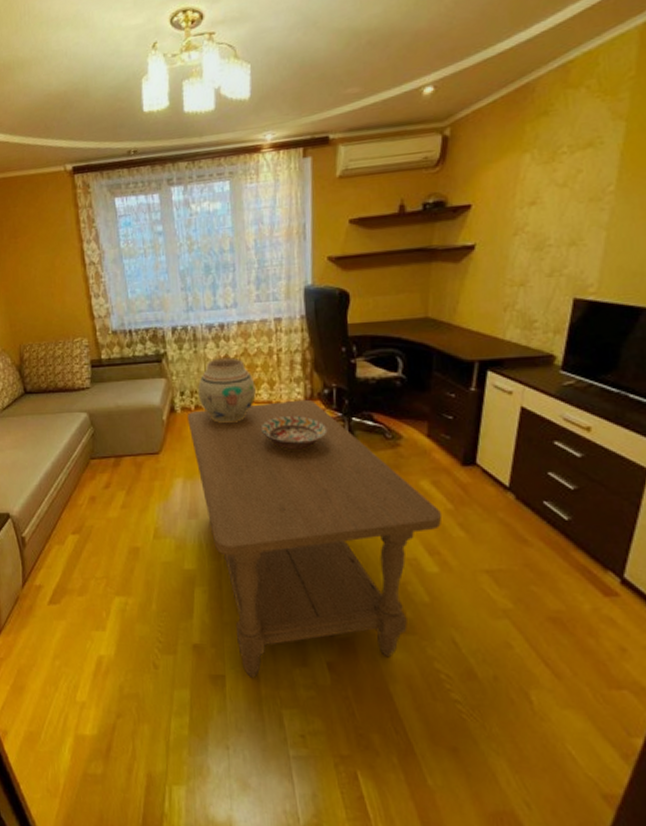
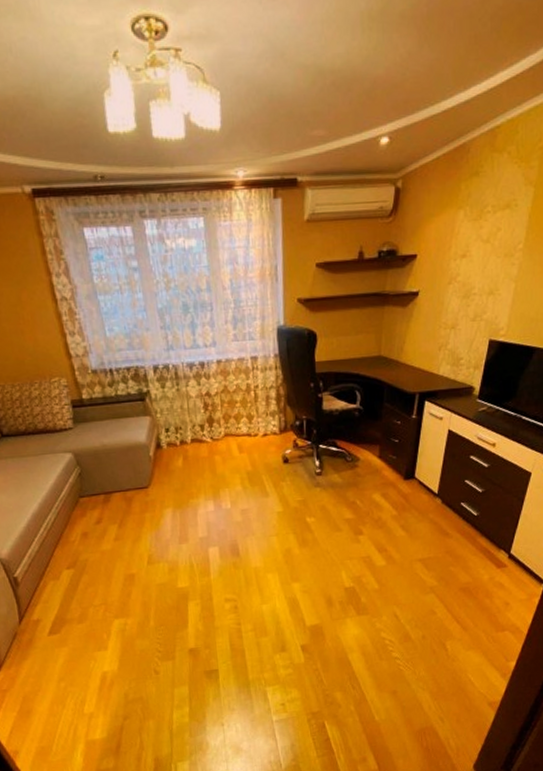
coffee table: present [188,399,441,678] -> none [174,430,388,667]
vase: present [198,357,256,424] -> none [182,394,236,457]
decorative bowl: present [260,415,328,451] -> none [241,445,299,477]

